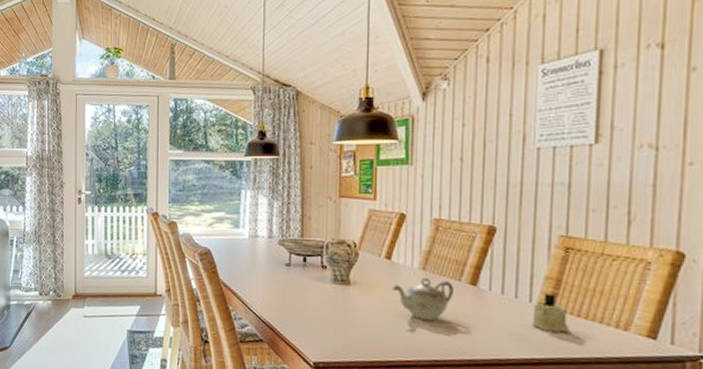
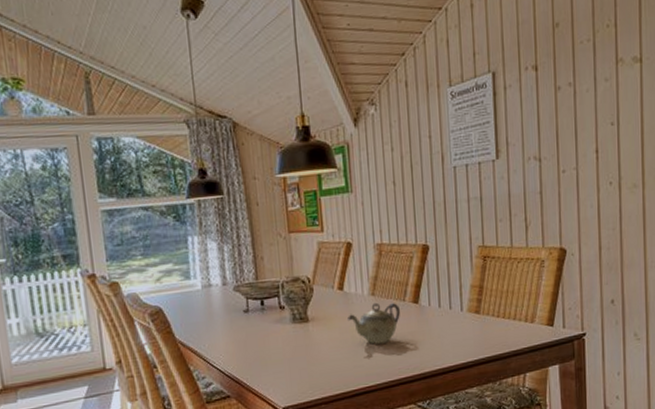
candle: present [532,294,570,332] -> none [464,300,493,335]

